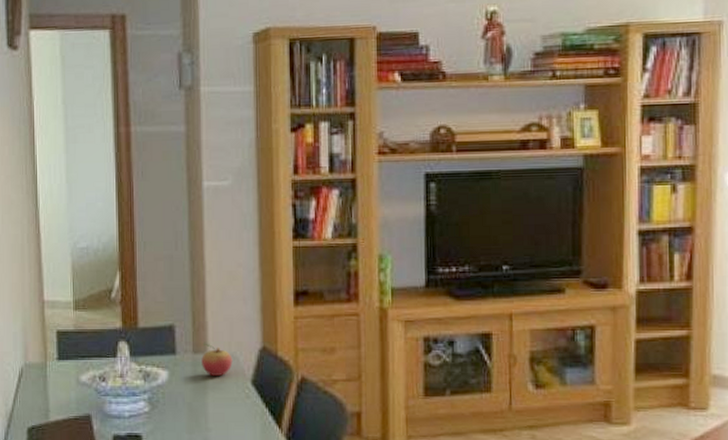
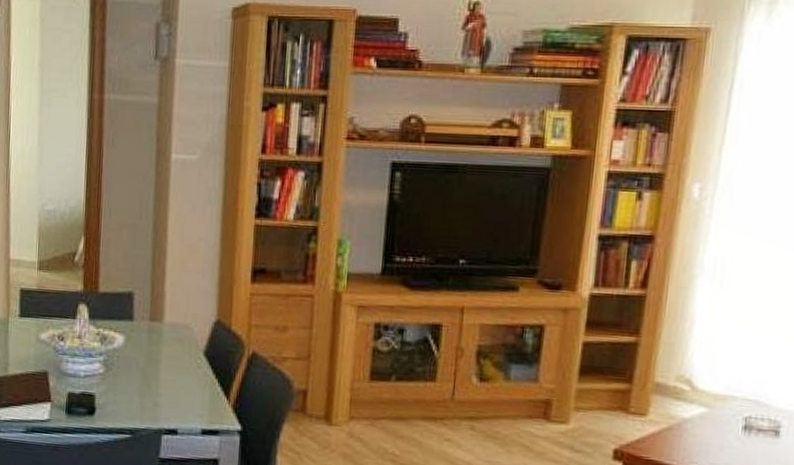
fruit: present [202,344,233,377] -> none [157,313,187,345]

